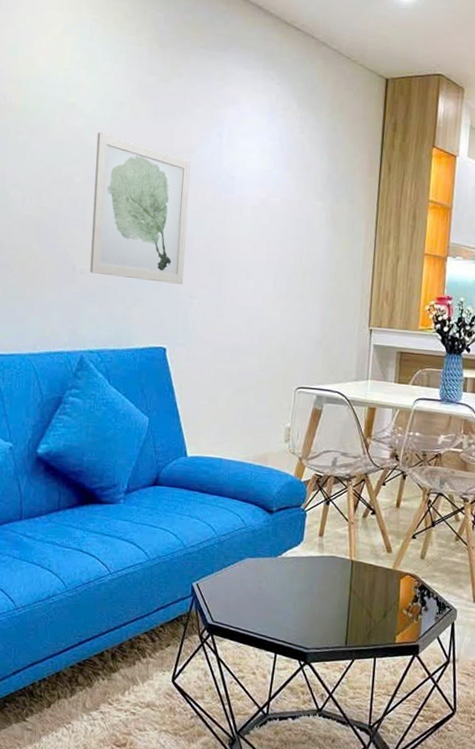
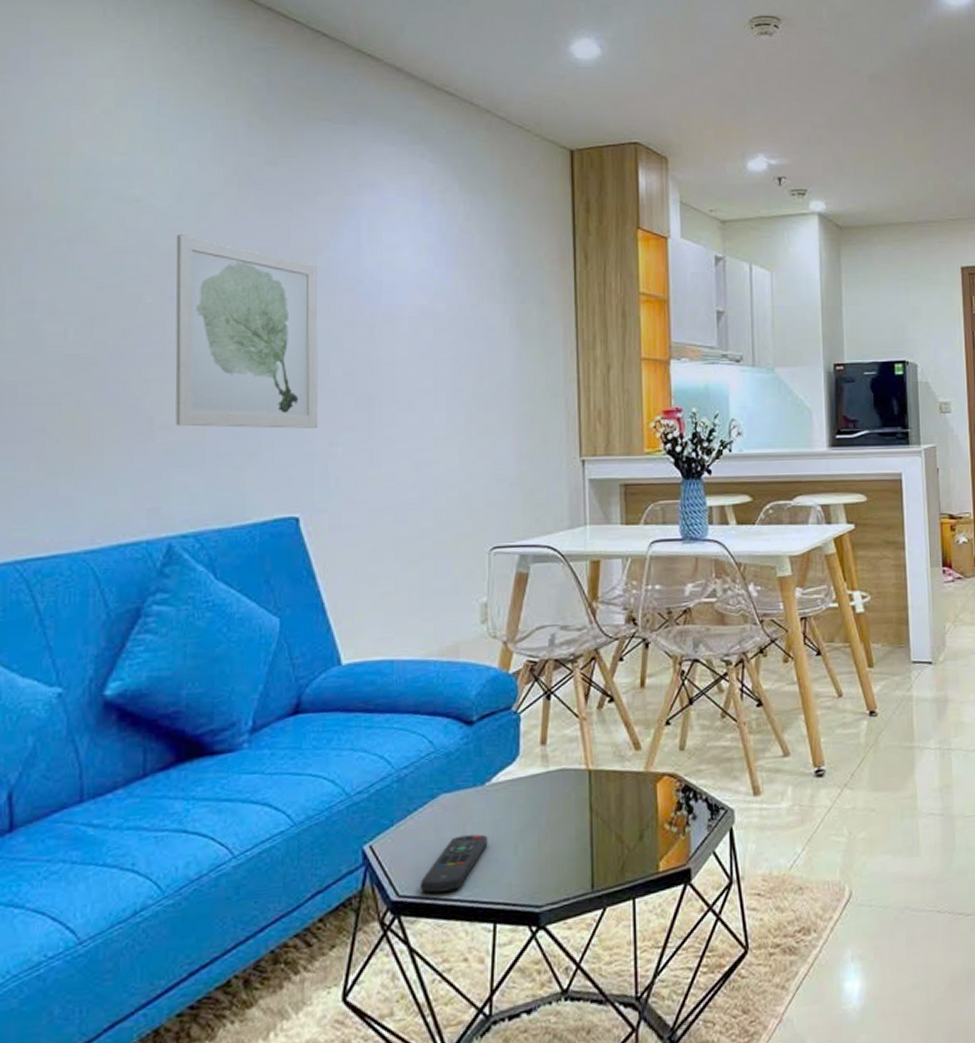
remote control: none [228,589,276,625] -> present [420,834,488,893]

